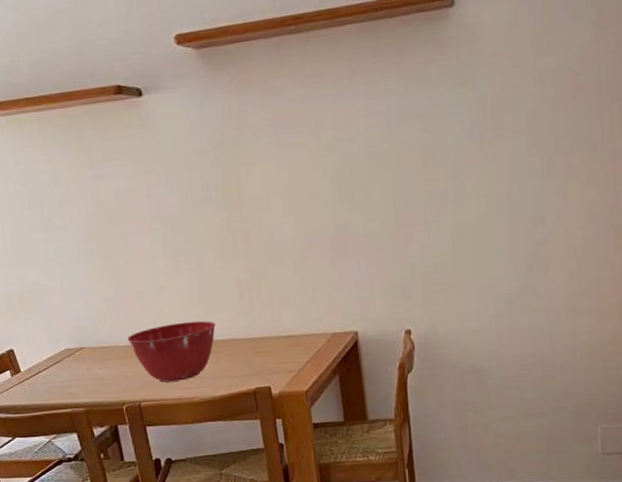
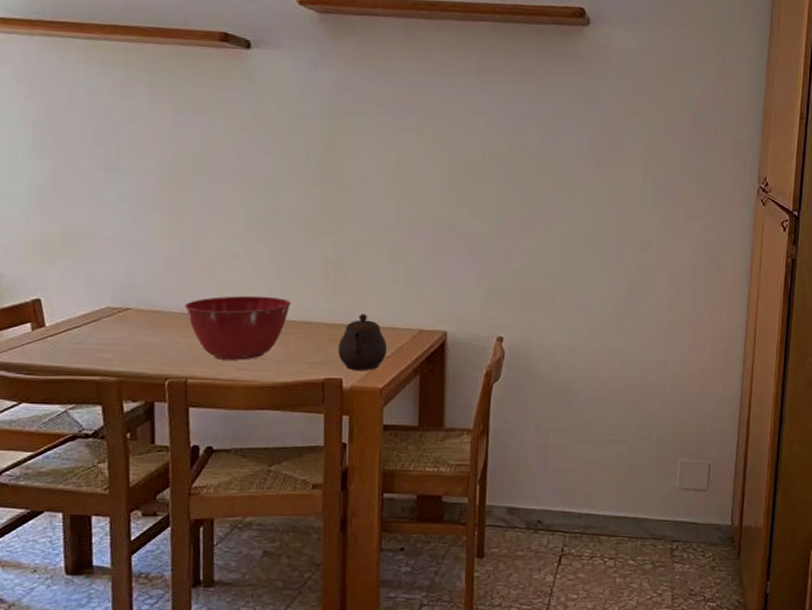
teapot: none [262,325,307,378] -> present [338,314,388,370]

